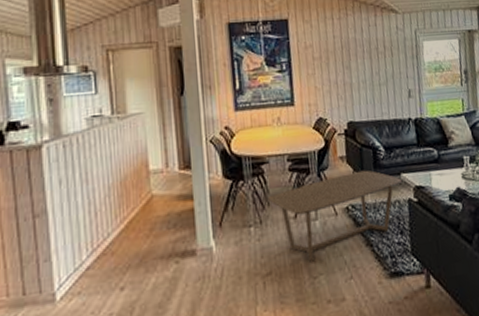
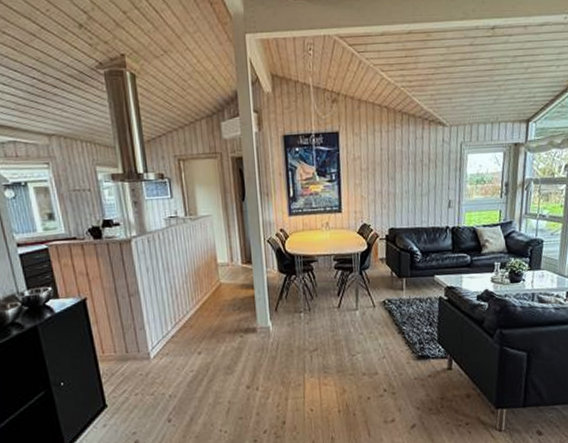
coffee table: present [269,170,402,262] -> none [317,271,435,343]

